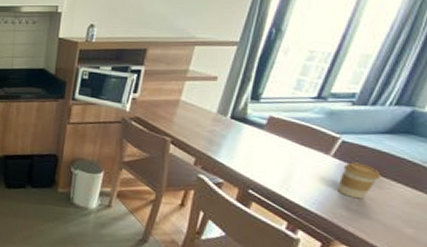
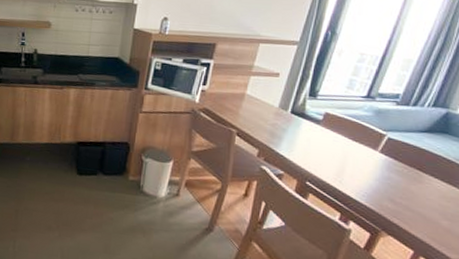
coffee cup: present [338,162,381,199] -> none [384,158,421,193]

